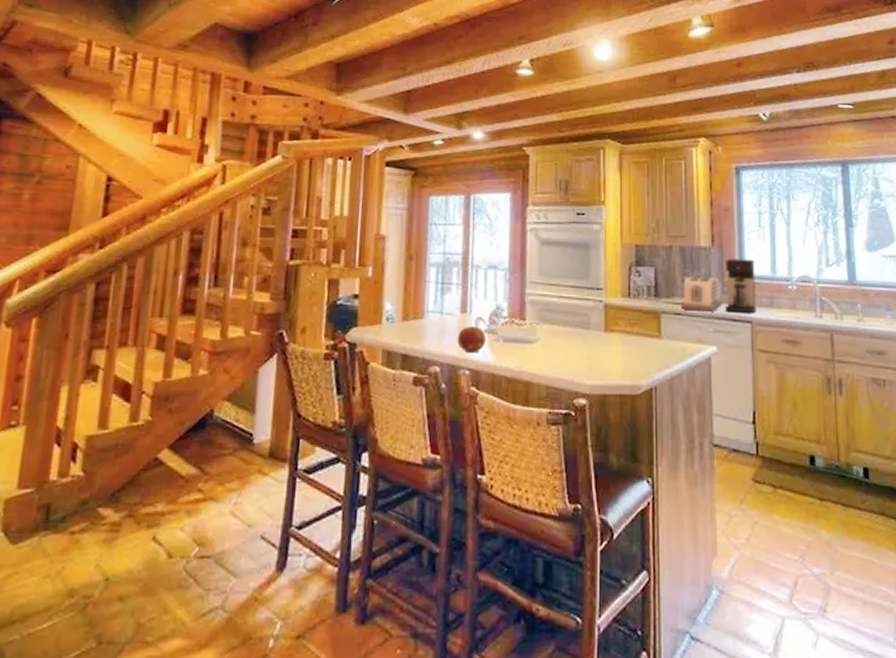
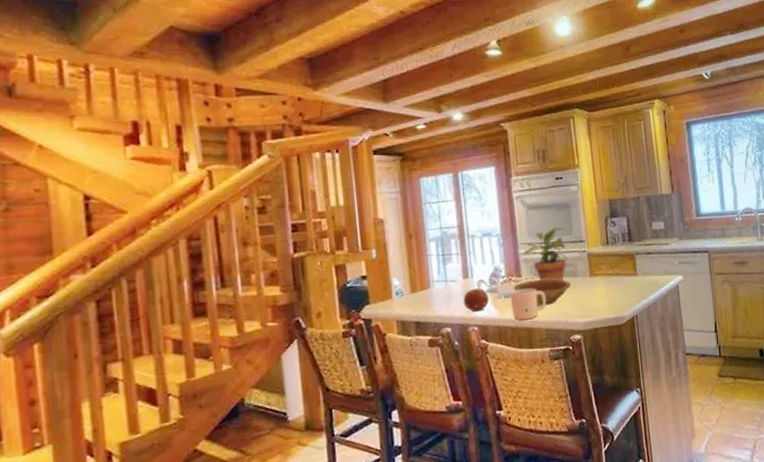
mug: none [509,334,551,372] -> present [509,288,547,321]
bowl: none [514,325,582,357] -> present [513,278,572,305]
potted plant: none [531,268,581,333] -> present [524,226,568,282]
toaster: present [682,275,724,313] -> none [651,218,686,250]
coffee maker: present [725,258,756,314] -> none [684,199,712,246]

